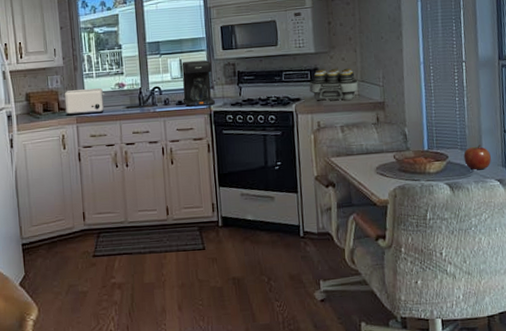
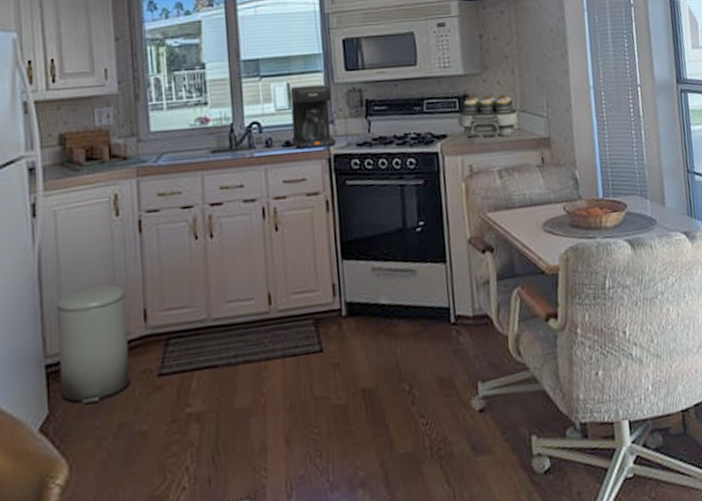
pedal bin: none [27,194,76,270] -> present [55,284,131,404]
toaster: present [64,88,105,116] -> none [118,125,180,166]
fruit: present [463,144,491,170] -> none [644,188,675,222]

